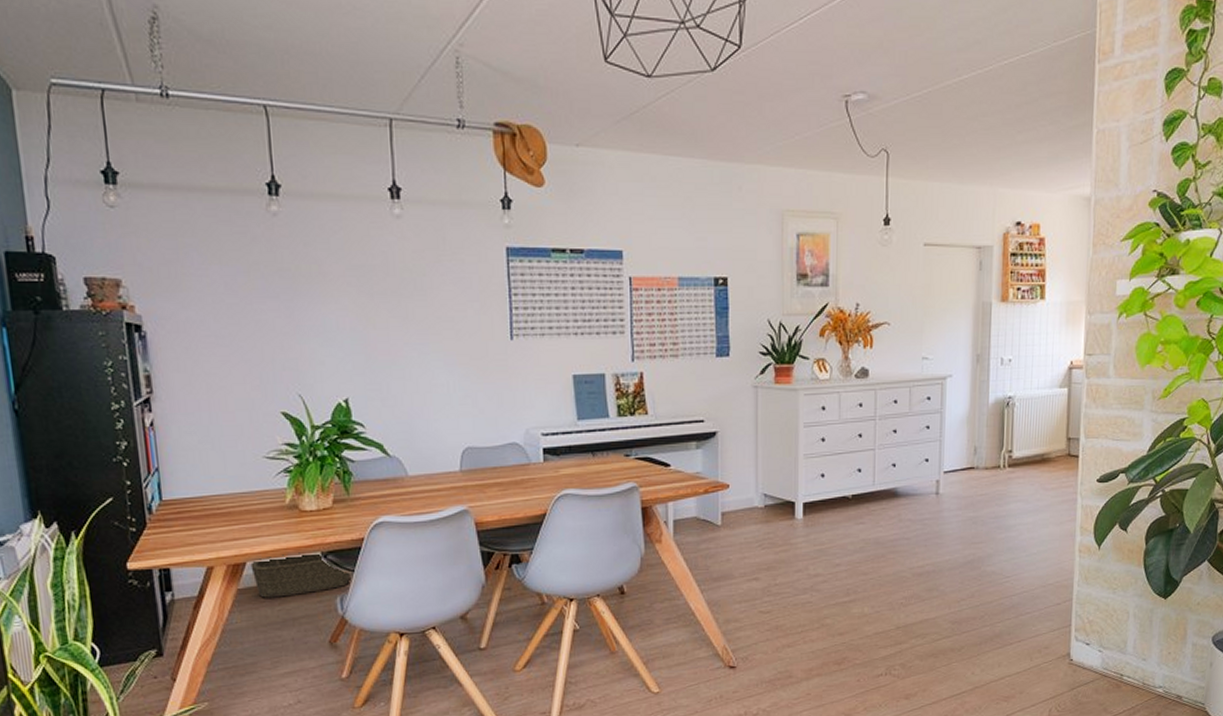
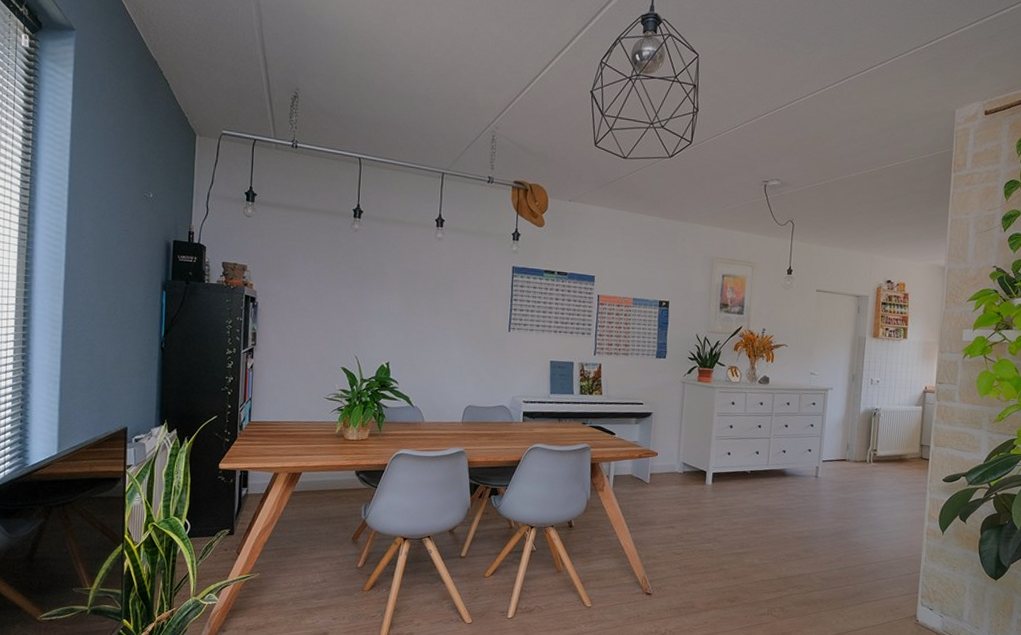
basket: present [250,552,350,598] -> none [304,469,374,501]

